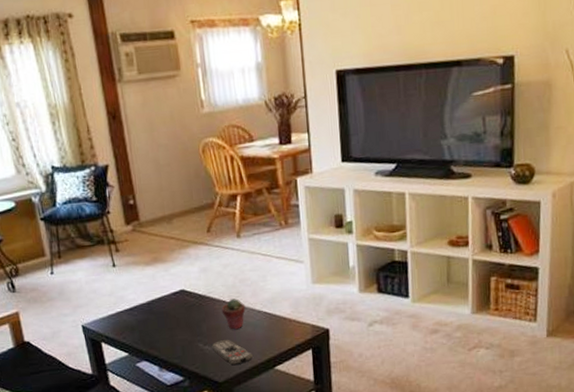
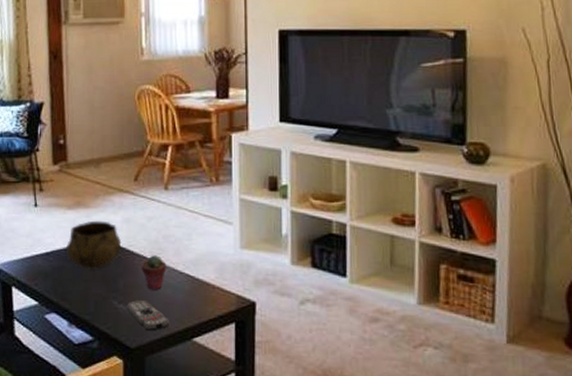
decorative bowl: none [148,273,202,318] -> present [65,220,122,269]

